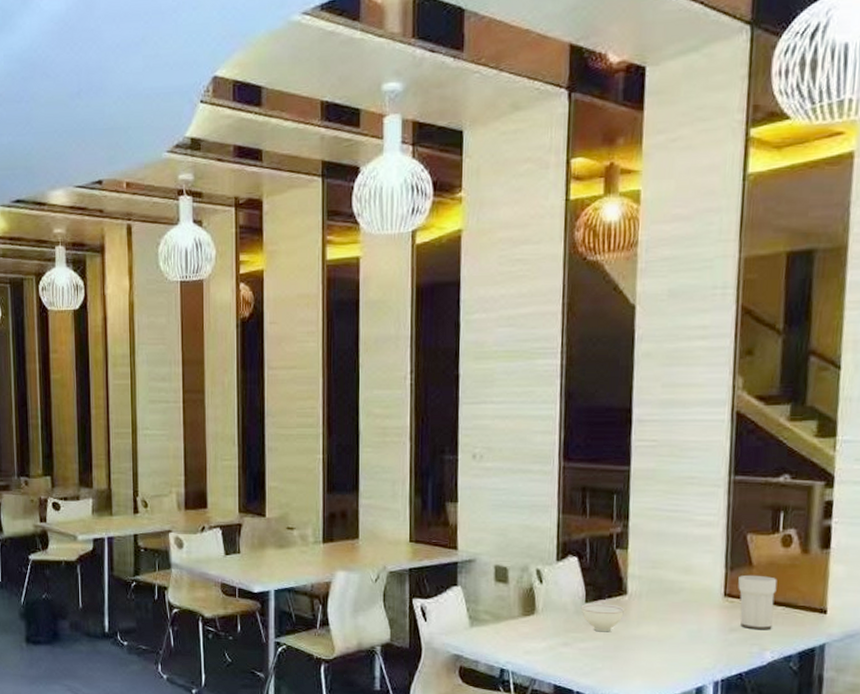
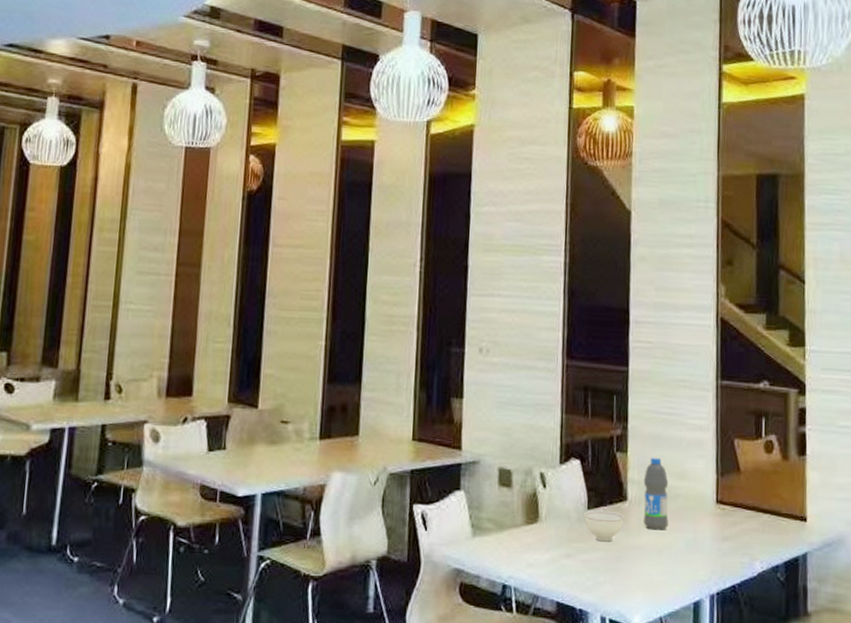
water bottle: none [643,553,672,622] -> present [643,457,669,530]
cup: present [738,576,778,630] -> none [728,482,763,539]

